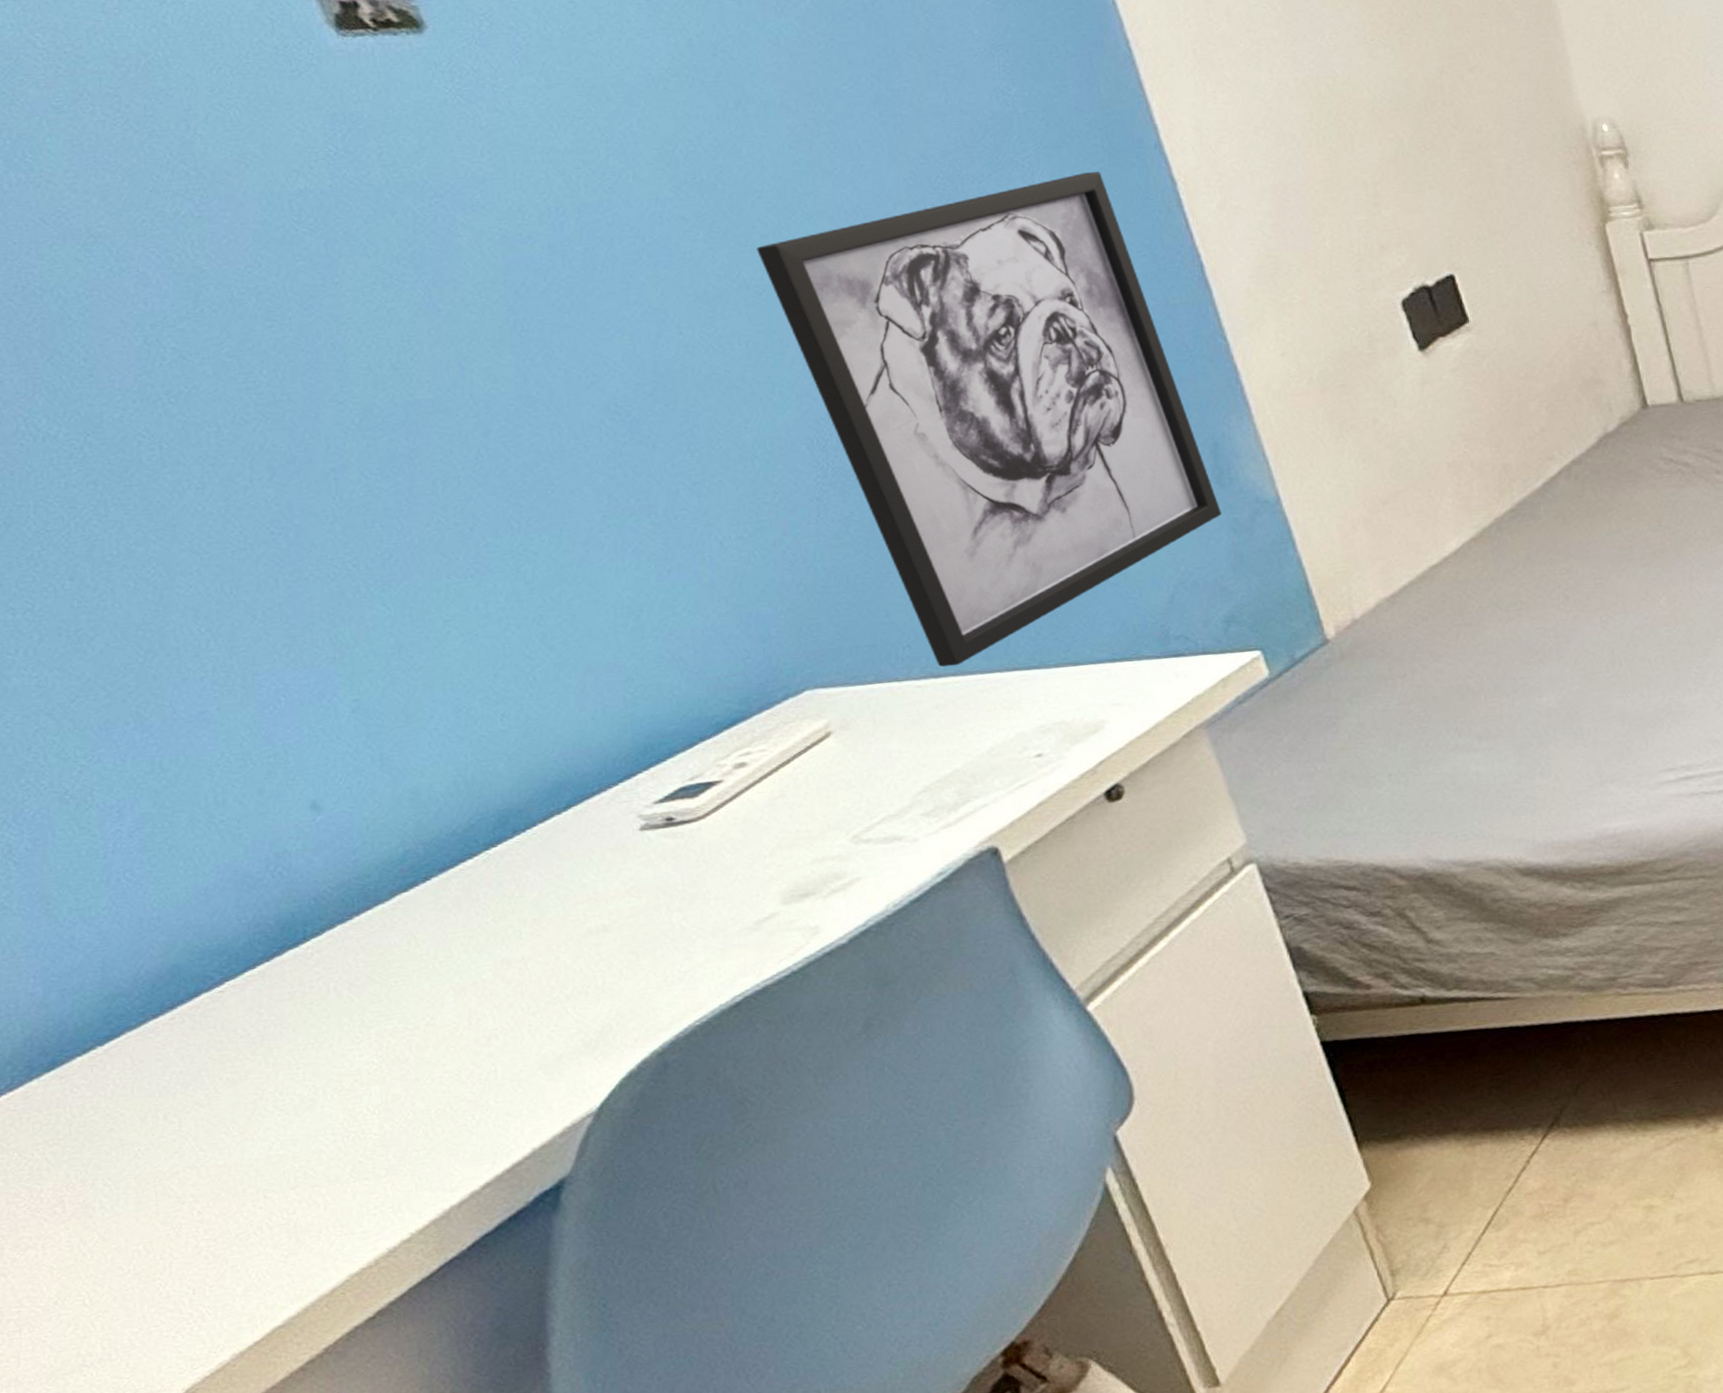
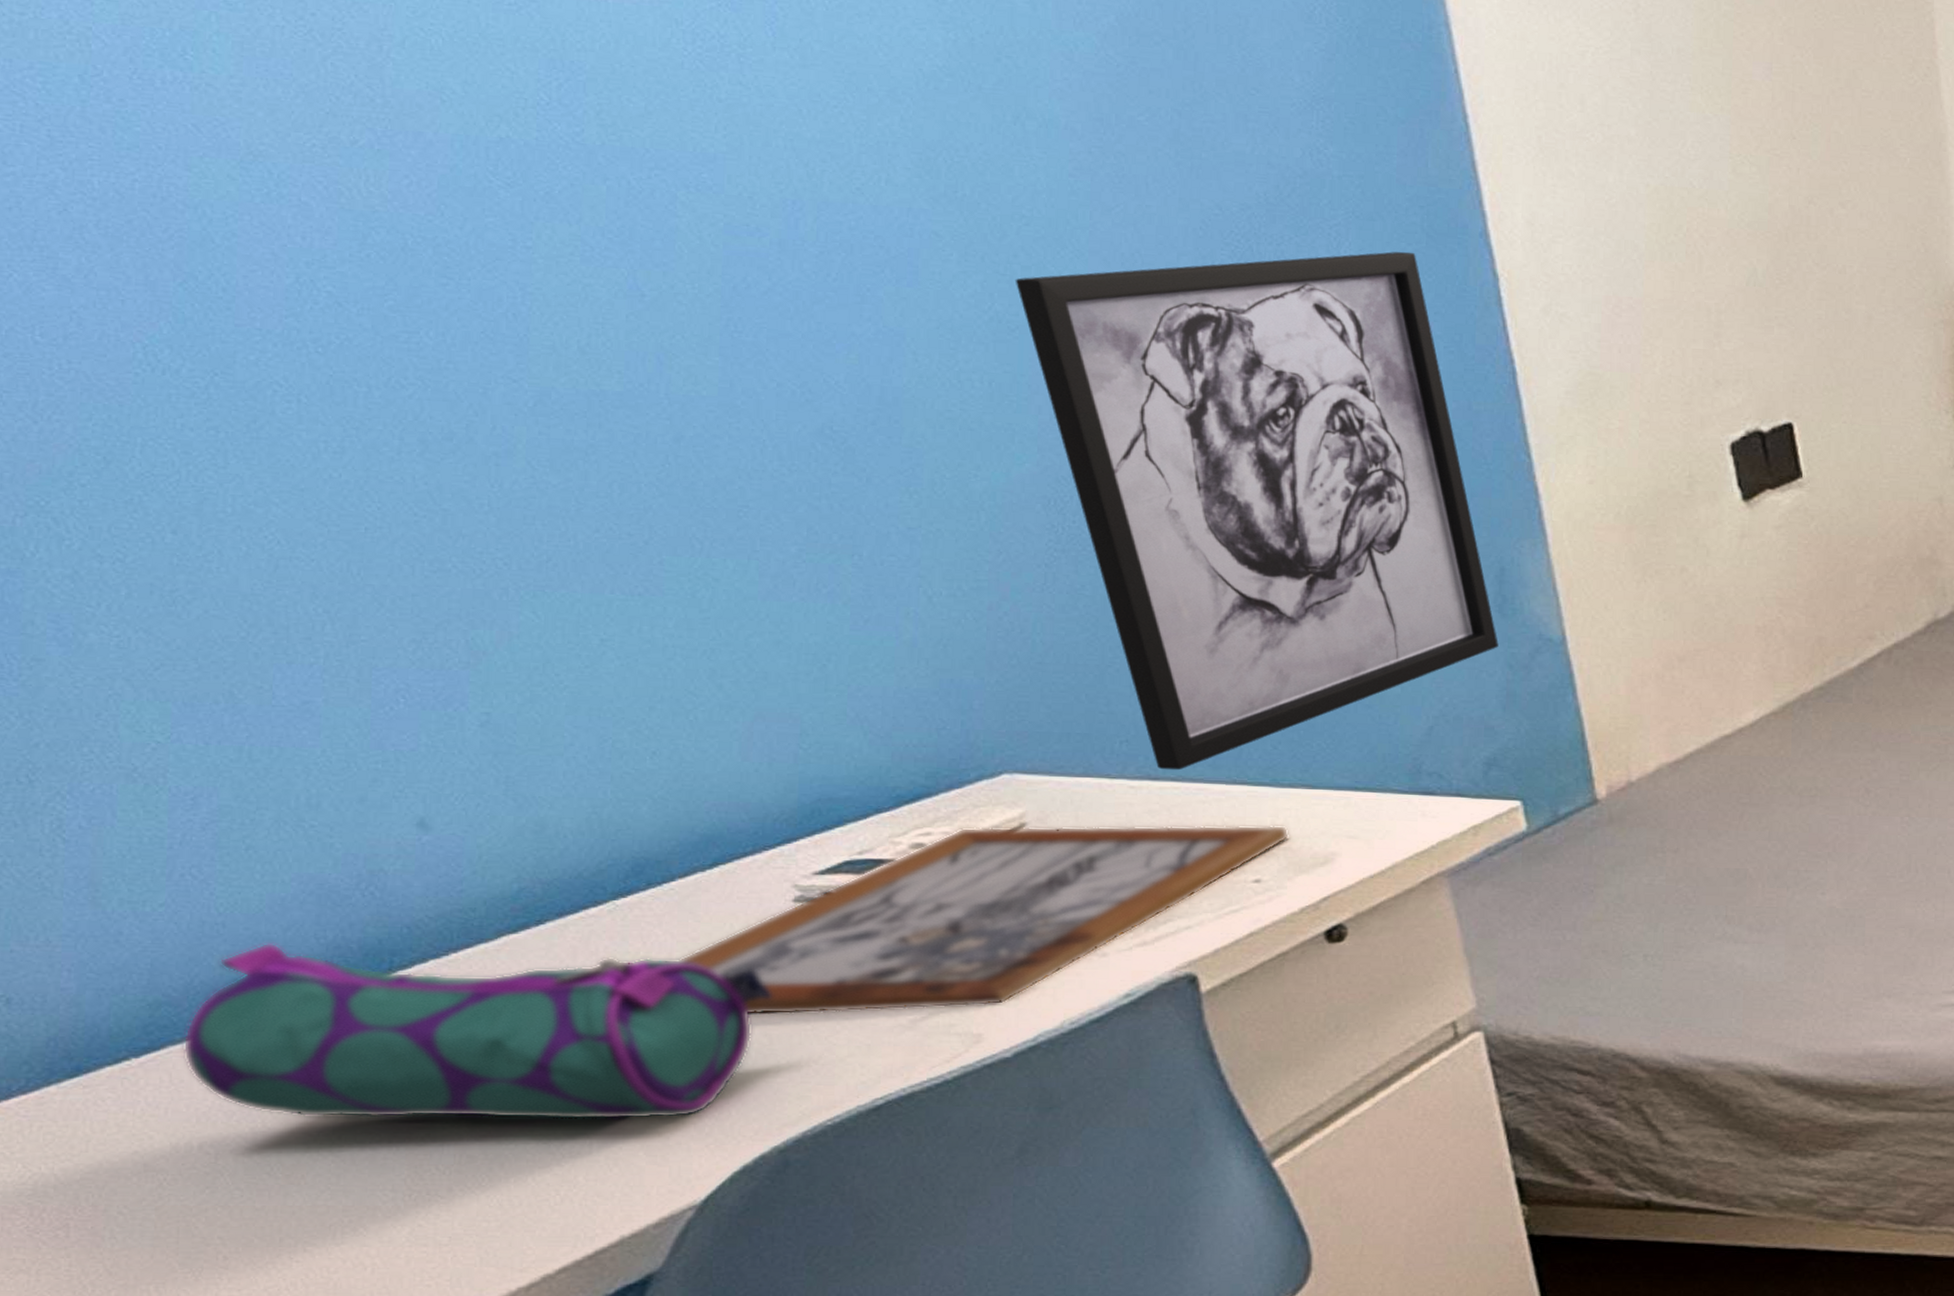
pencil case: none [138,895,634,1080] -> present [182,942,773,1120]
picture frame: none [547,702,1063,937] -> present [677,825,1290,1016]

